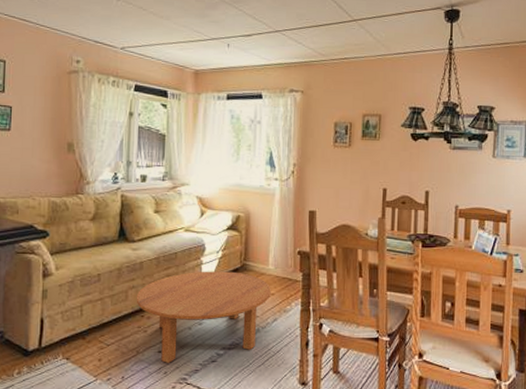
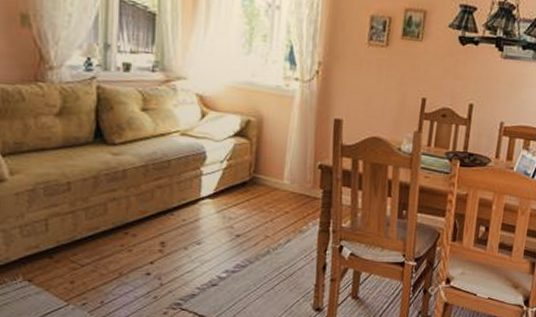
coffee table: present [136,271,271,363] -> none [118,183,285,287]

